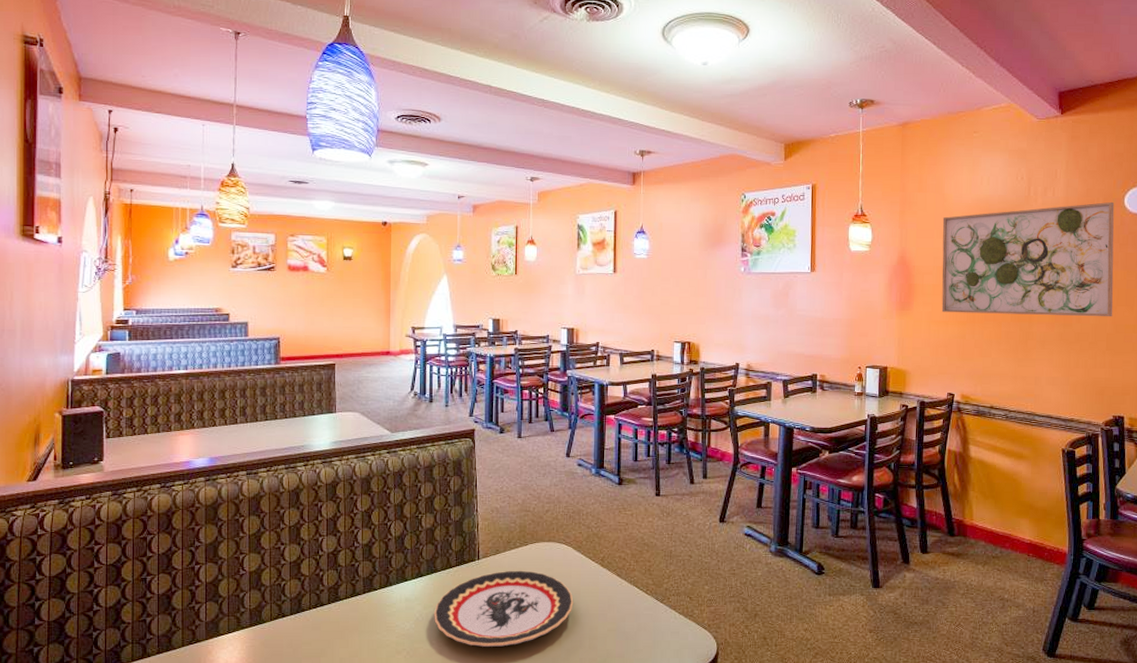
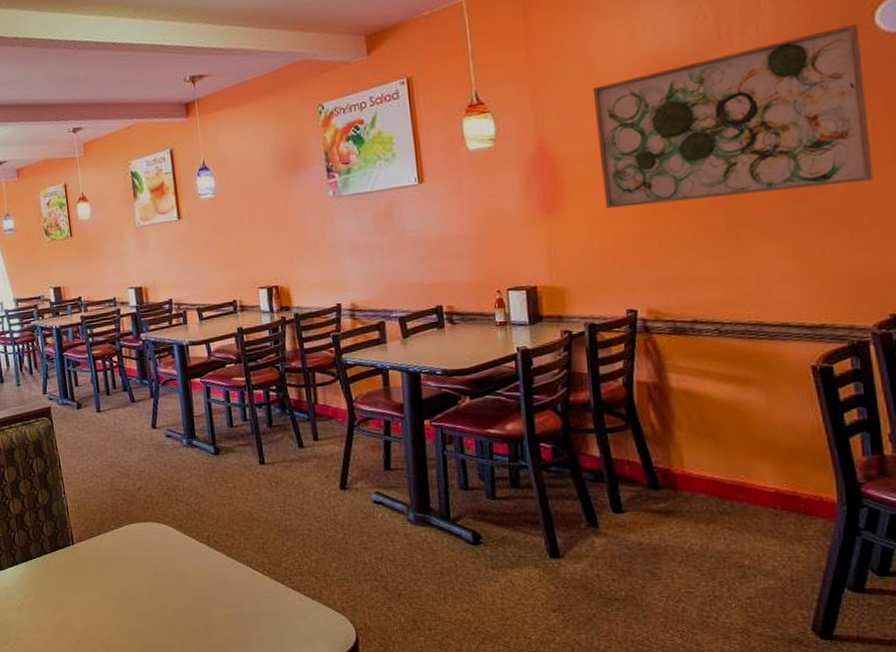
plate: present [434,570,574,647] -> none [35,553,182,636]

